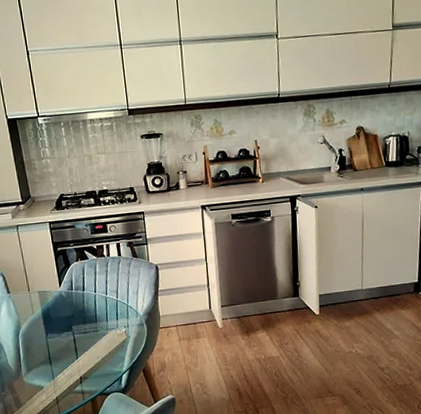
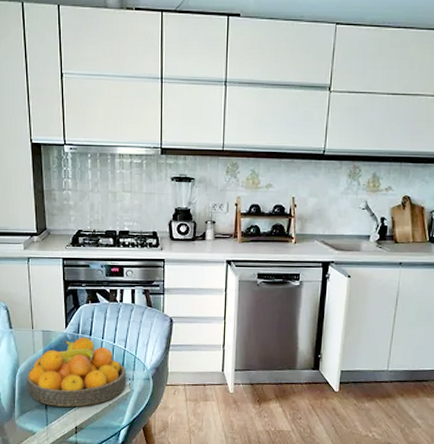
fruit bowl: none [28,292,123,361] -> present [26,337,127,407]

